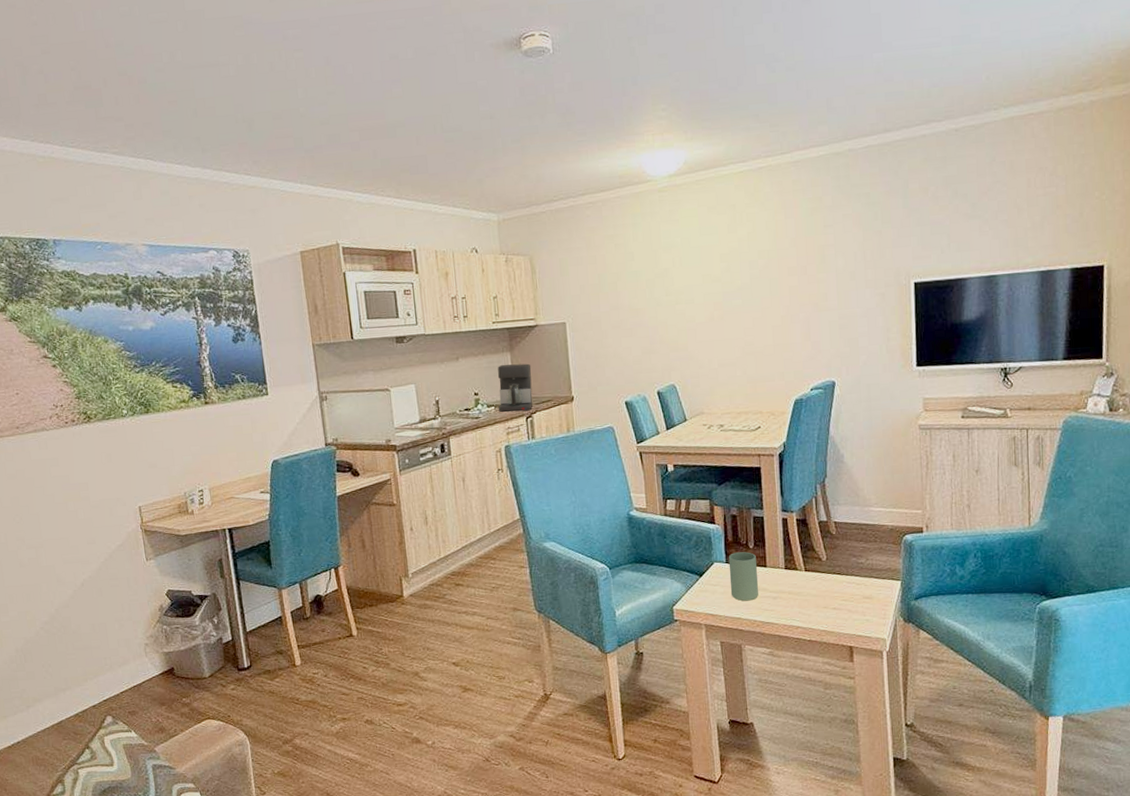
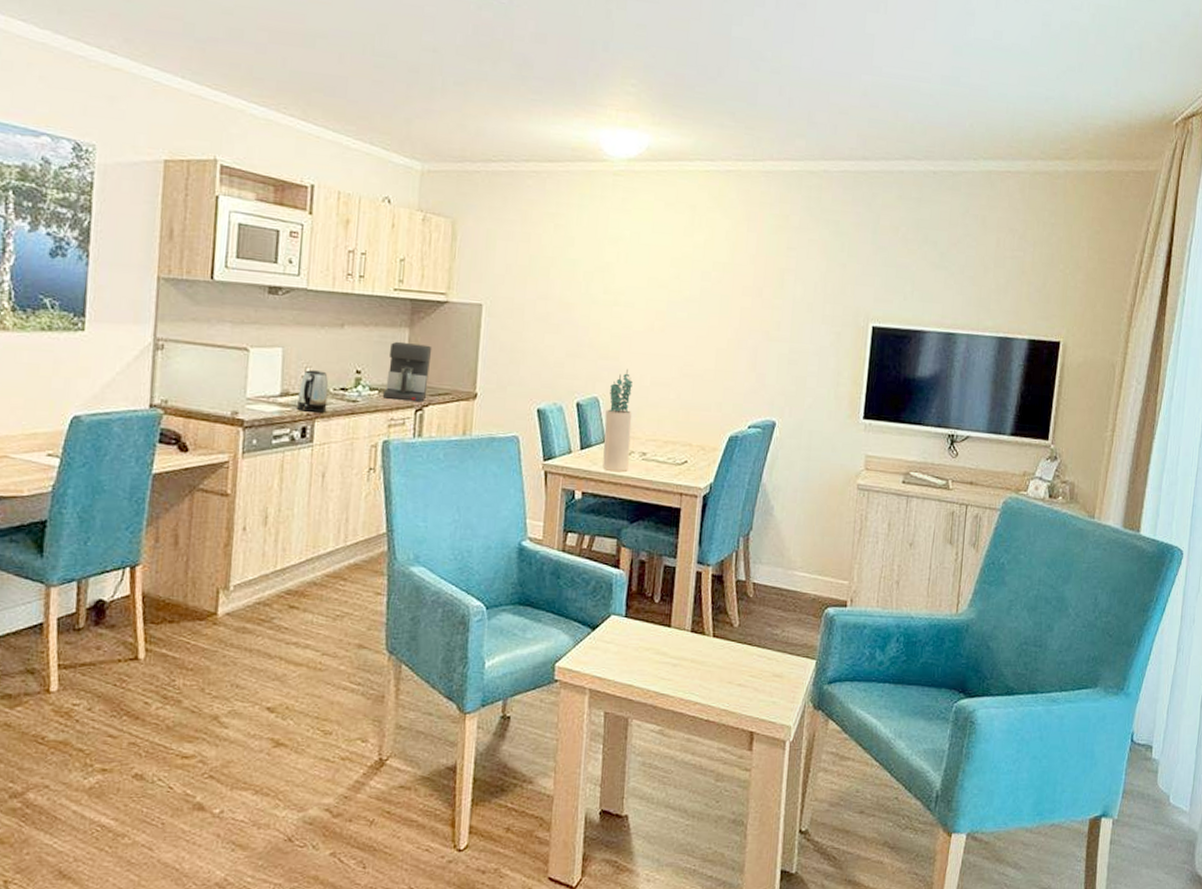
kettle: none [433,397,457,433] -> present [296,369,329,414]
vase: none [683,356,710,445] -> present [602,369,633,473]
cup: present [728,552,758,601] -> none [625,606,661,666]

